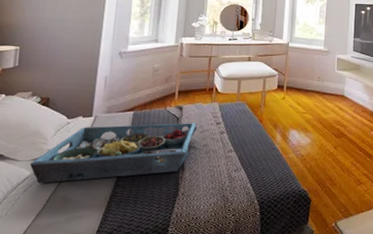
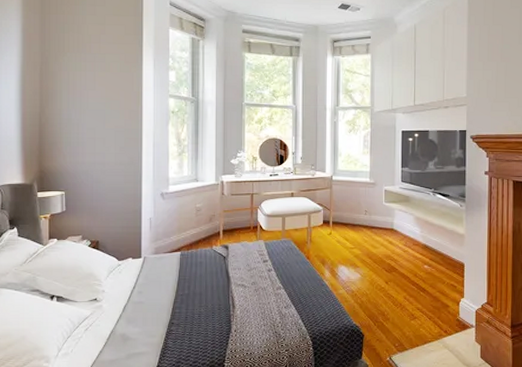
serving tray: present [30,123,198,184] -> none [88,261,245,323]

